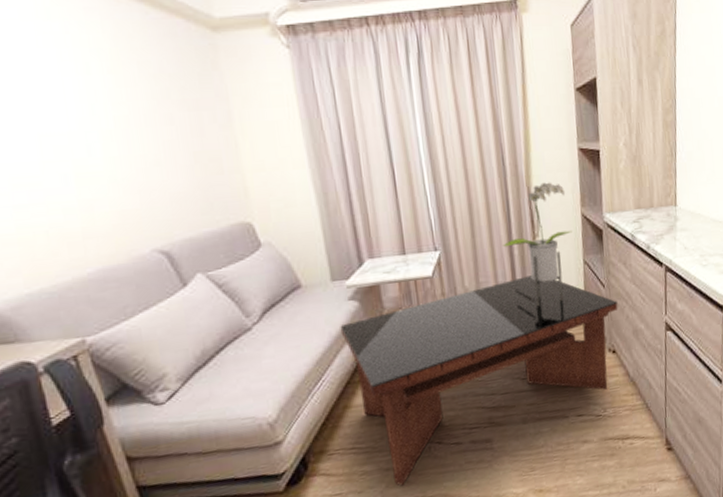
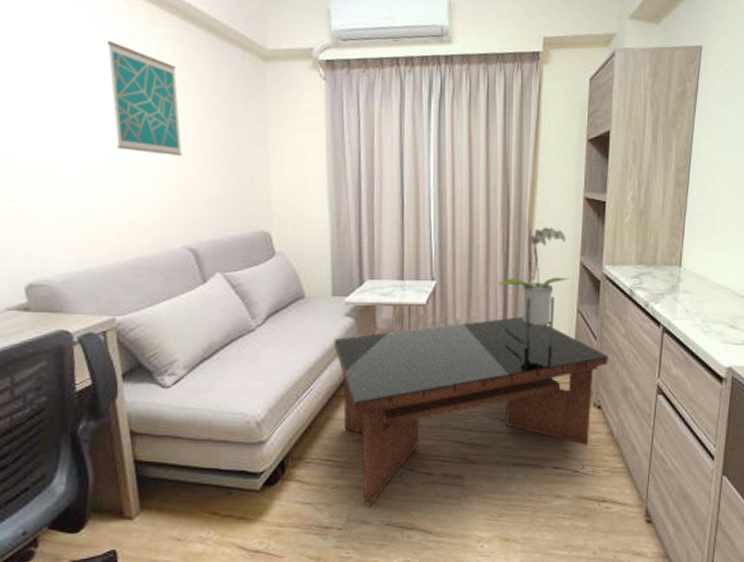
wall art: none [13,21,134,150] -> present [107,41,183,156]

